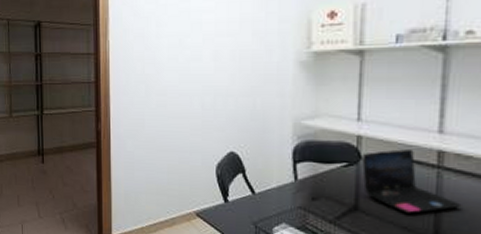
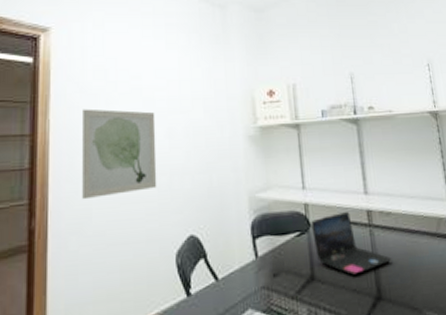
wall art: none [136,31,202,111] -> present [82,108,157,200]

